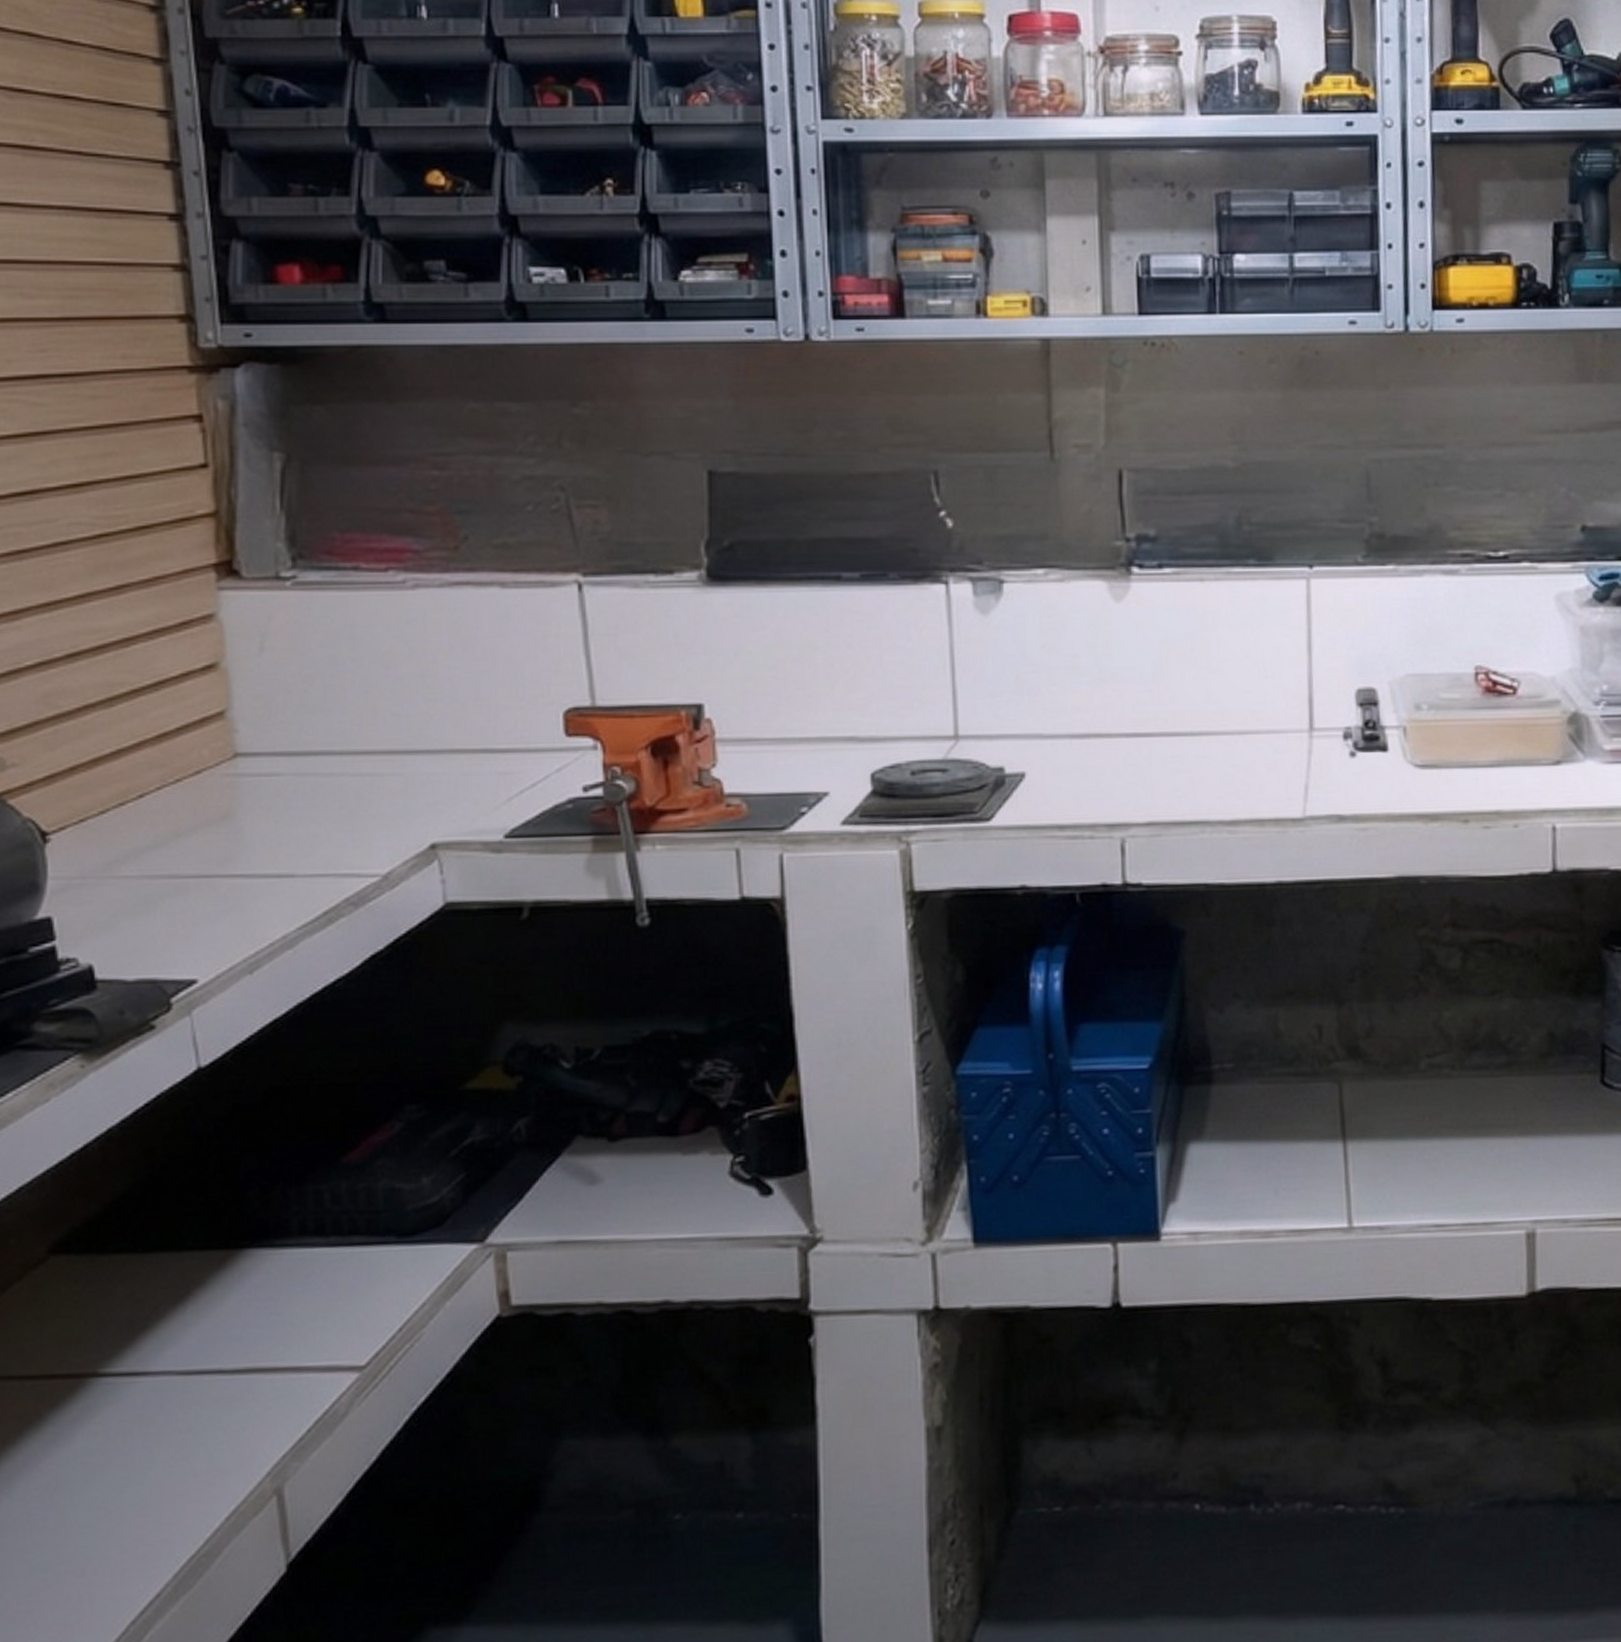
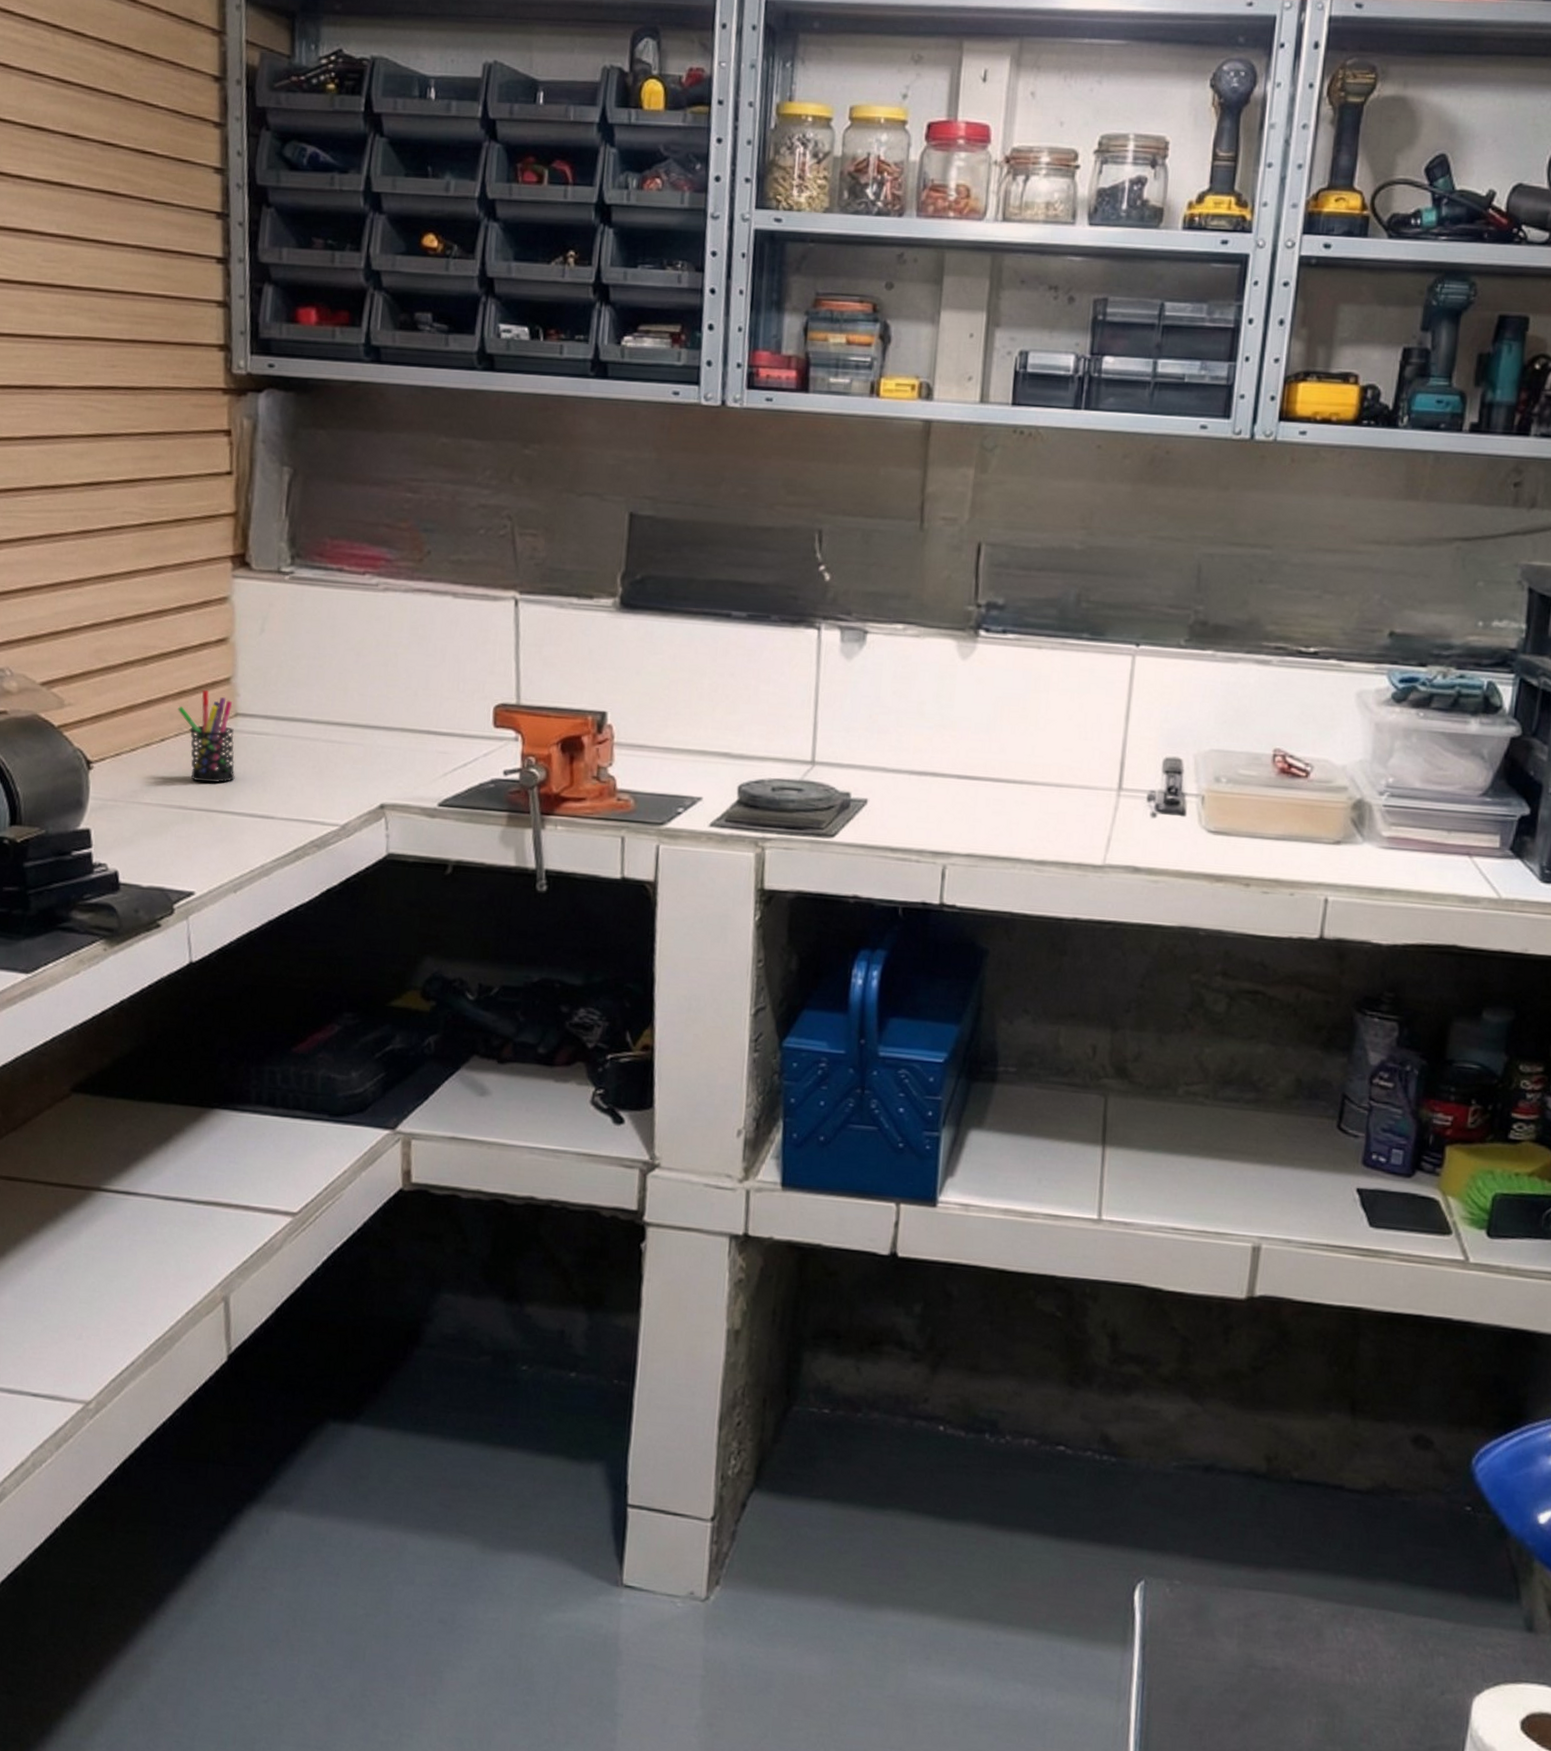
pen holder: none [158,728,240,842] -> present [178,689,235,783]

